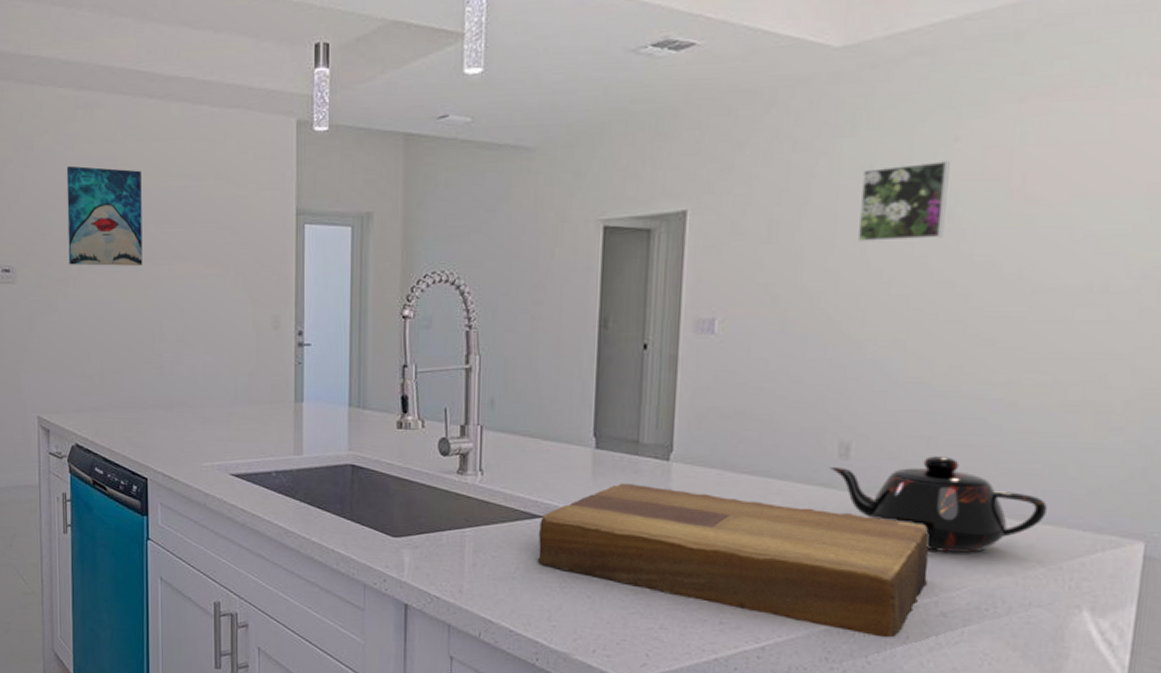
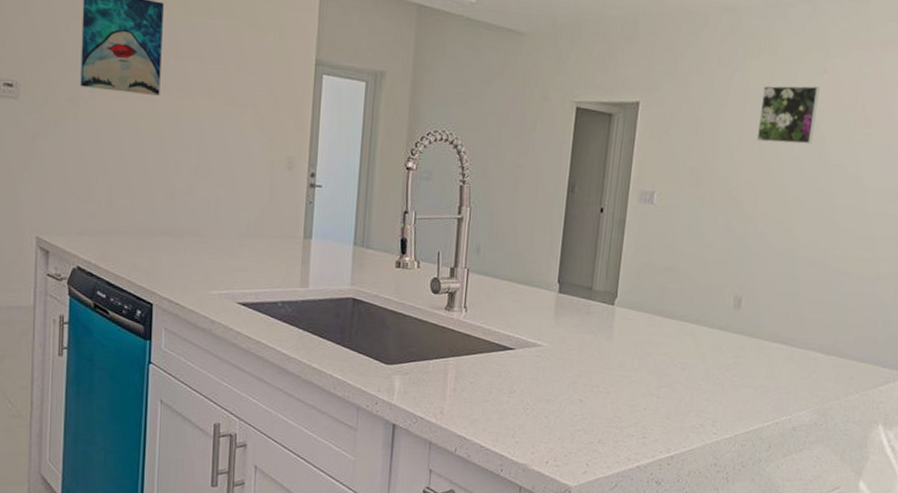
cutting board: present [537,483,929,638] -> none [506,322,788,447]
teapot: present [828,456,1047,553] -> none [726,309,863,383]

